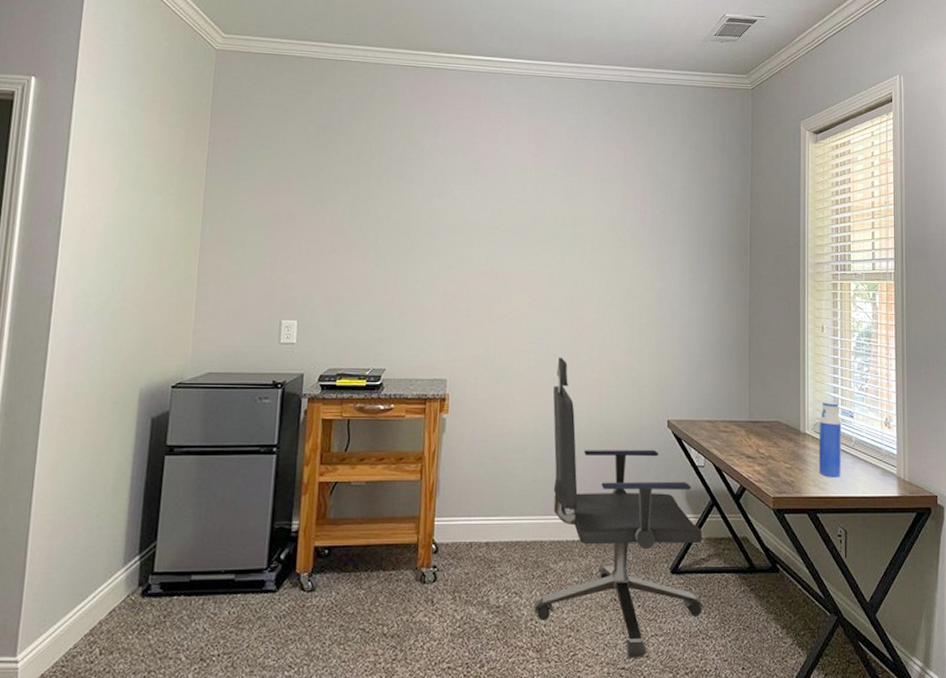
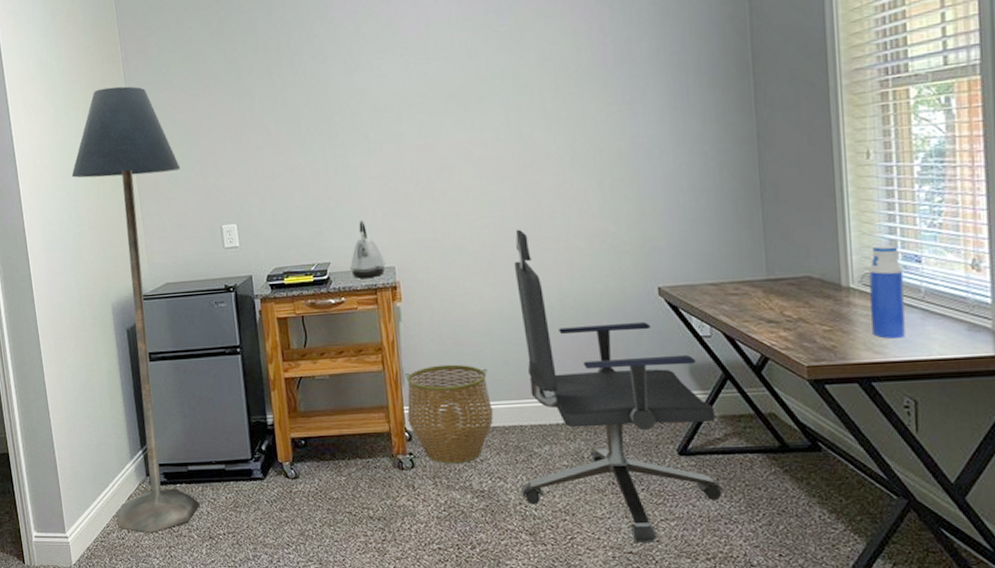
floor lamp: none [88,167,249,656] -> present [71,86,200,534]
kettle: none [403,332,438,387] -> present [349,220,386,278]
basket: none [437,478,519,578] -> present [405,364,494,464]

